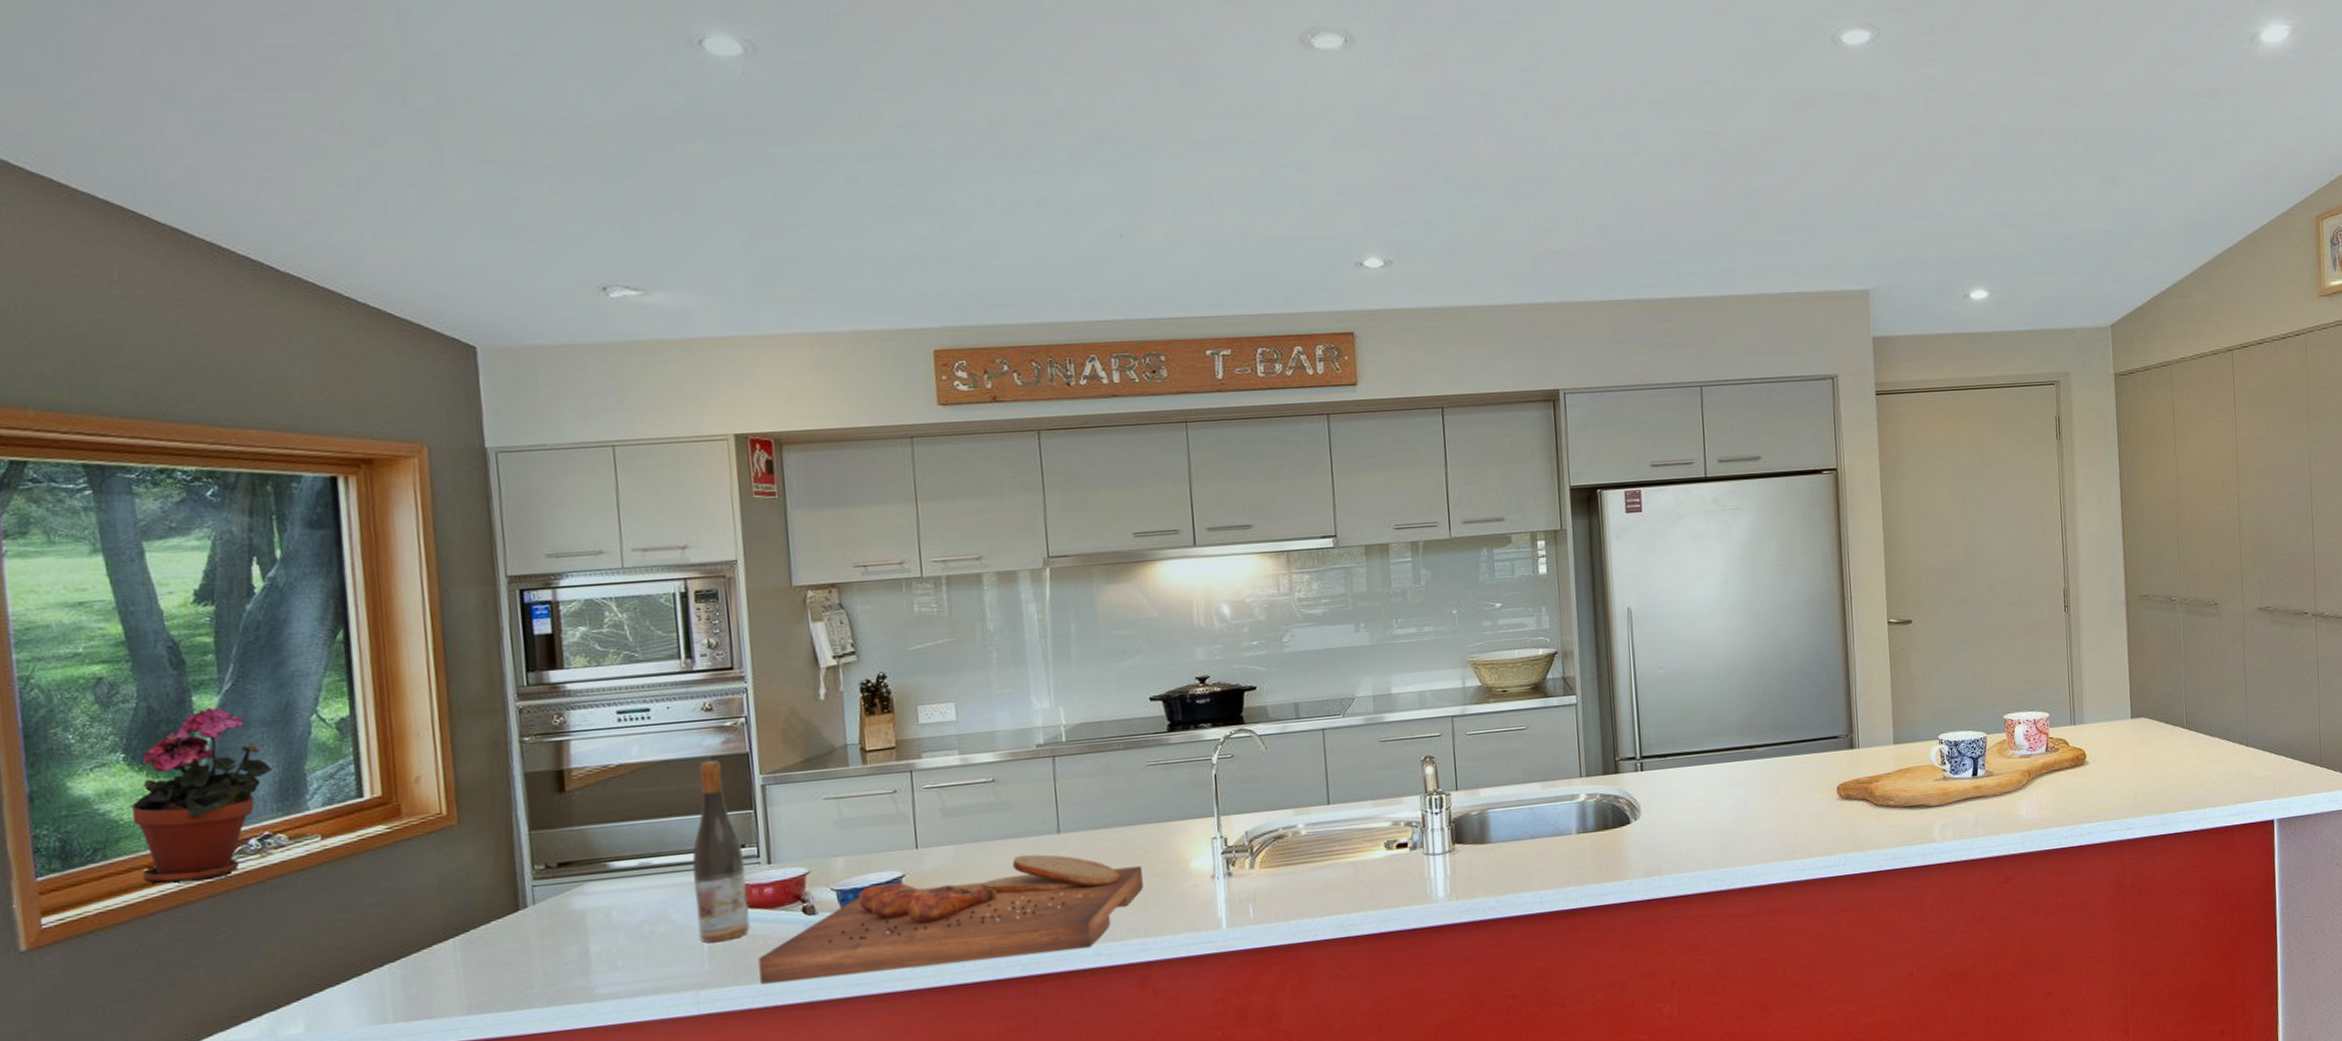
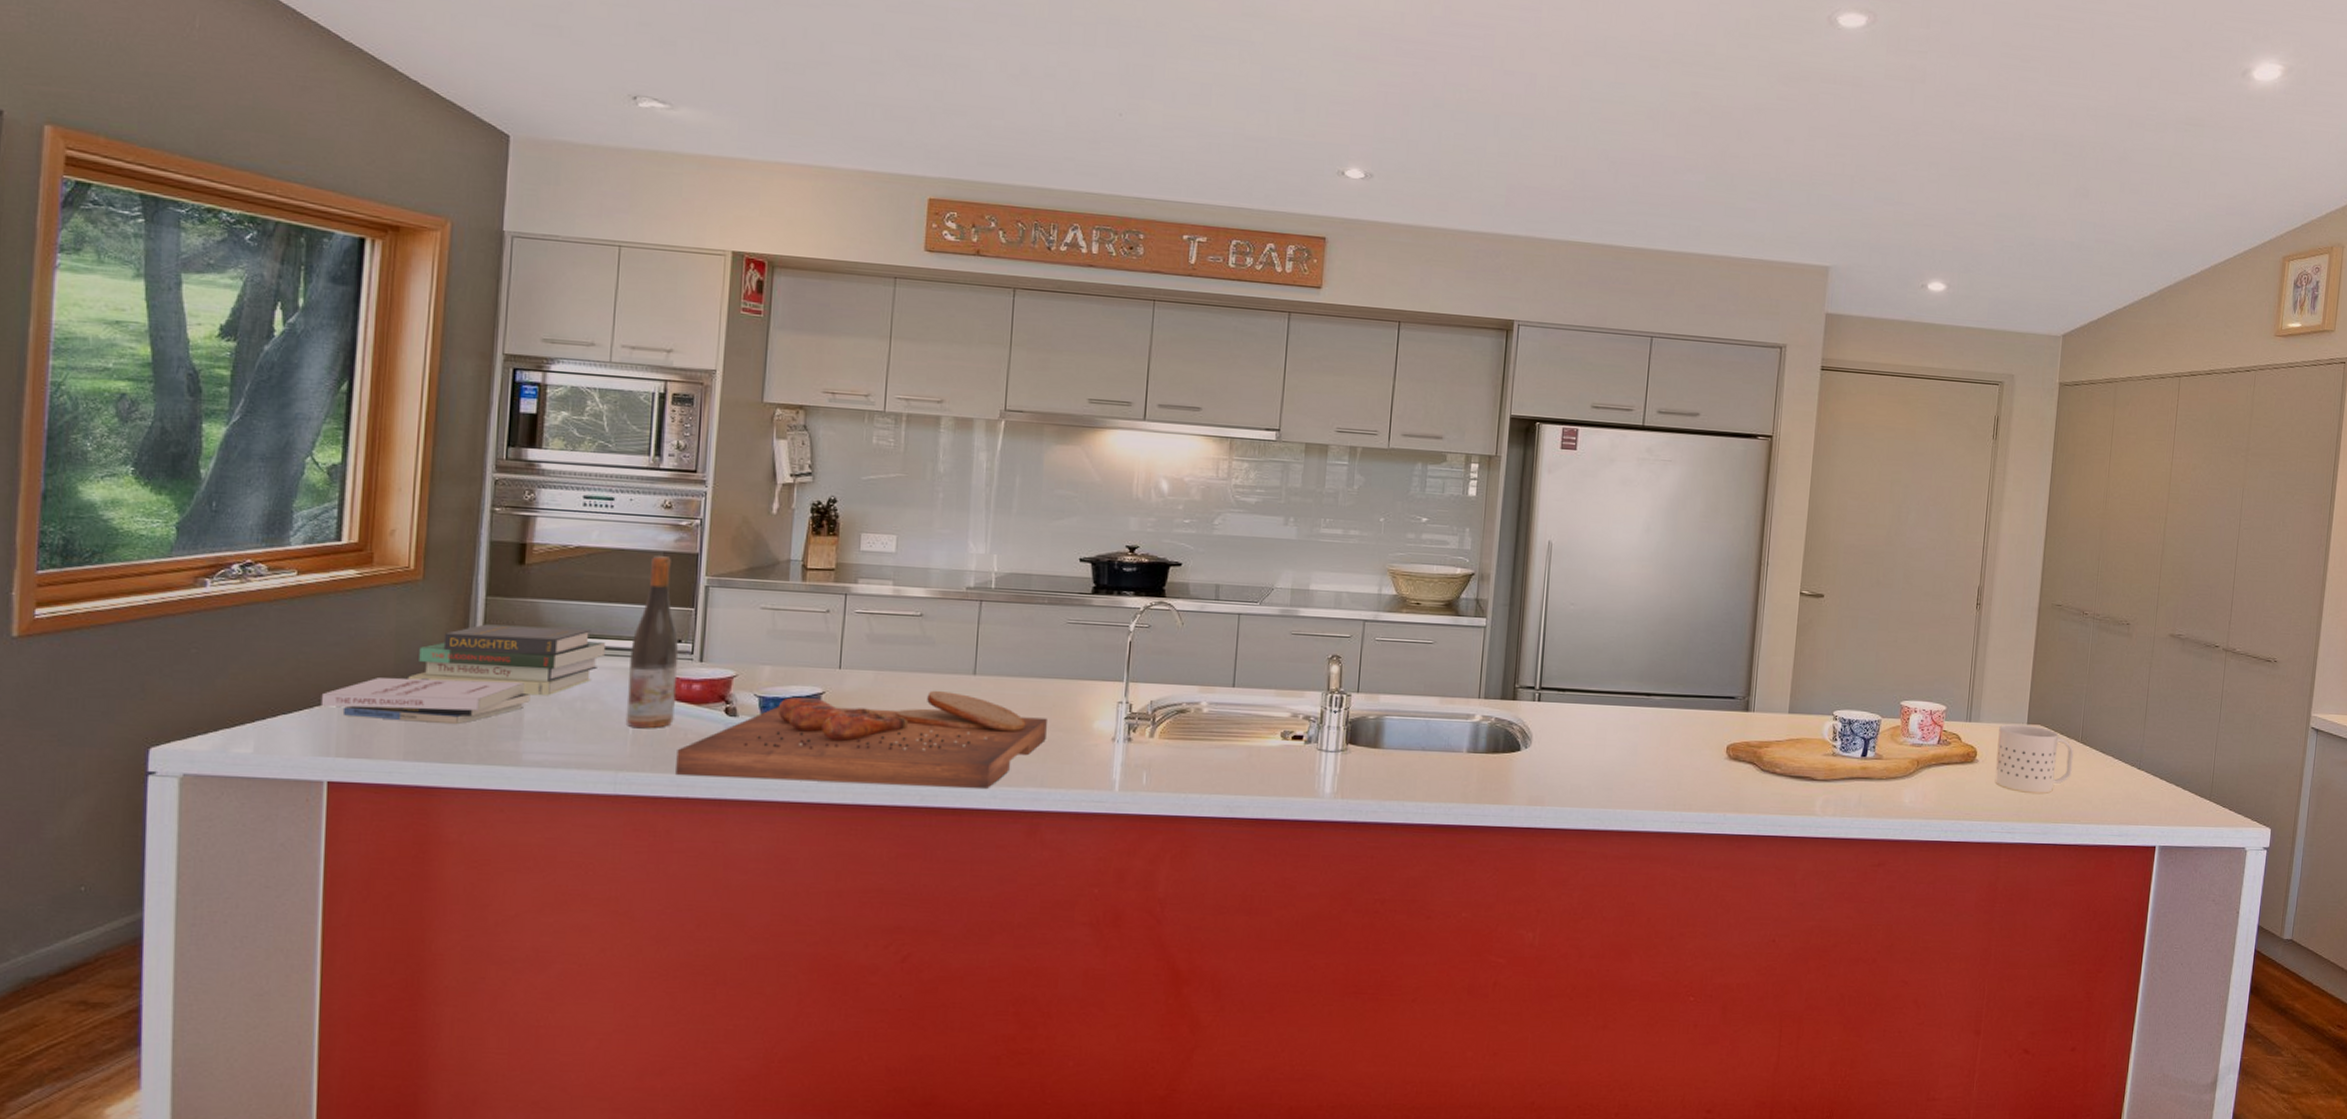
potted plant: present [131,707,273,885] -> none [131,436,264,597]
books: none [368,913,594,978] -> present [320,677,531,725]
books: none [459,849,666,930] -> present [408,624,605,696]
mug: none [2104,719,2182,788] -> present [1994,724,2074,795]

